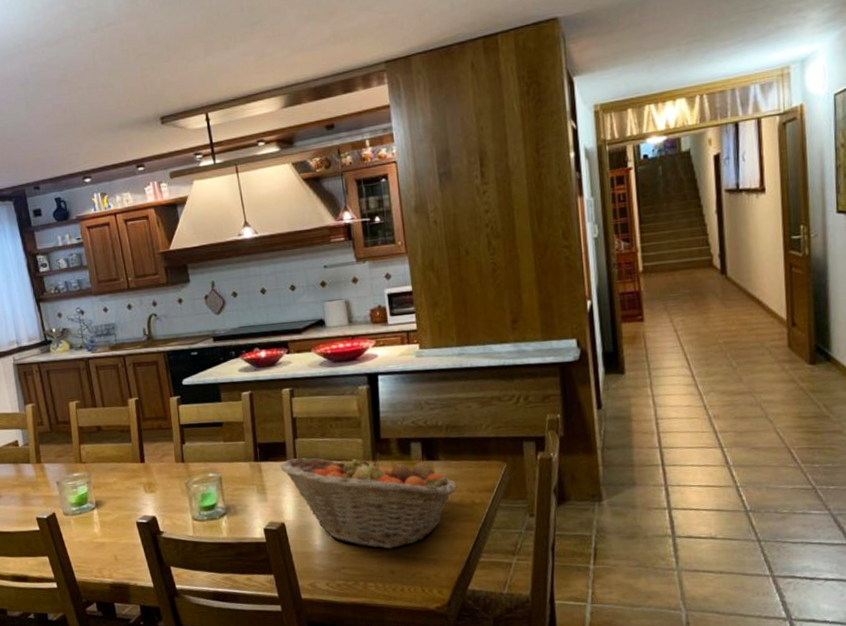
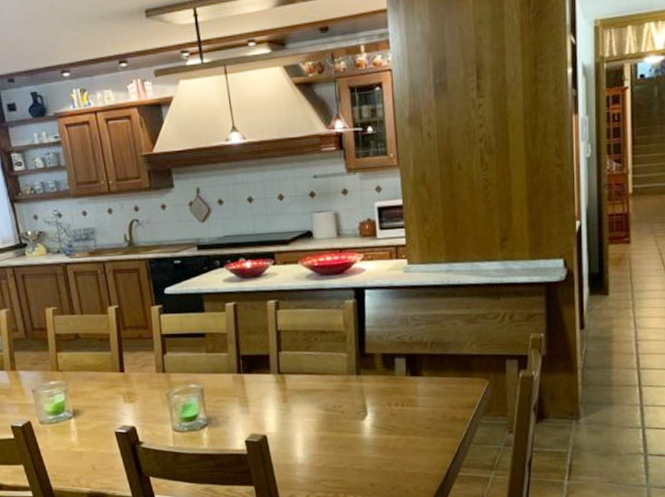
fruit basket: present [279,453,458,549] -> none [262,367,440,463]

